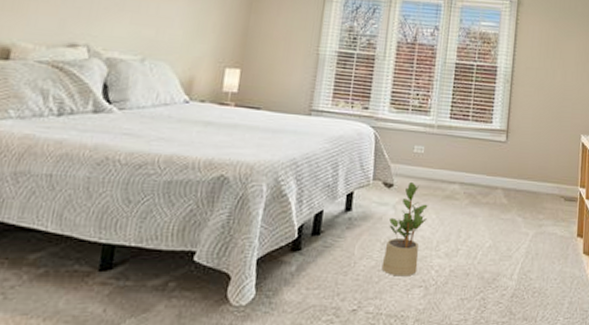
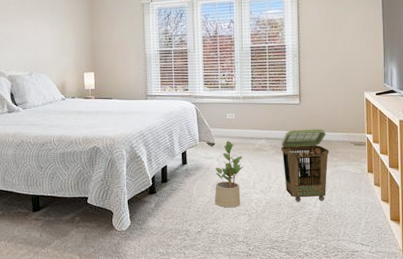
laundry basket: none [476,174,536,273] -> present [280,129,330,203]

